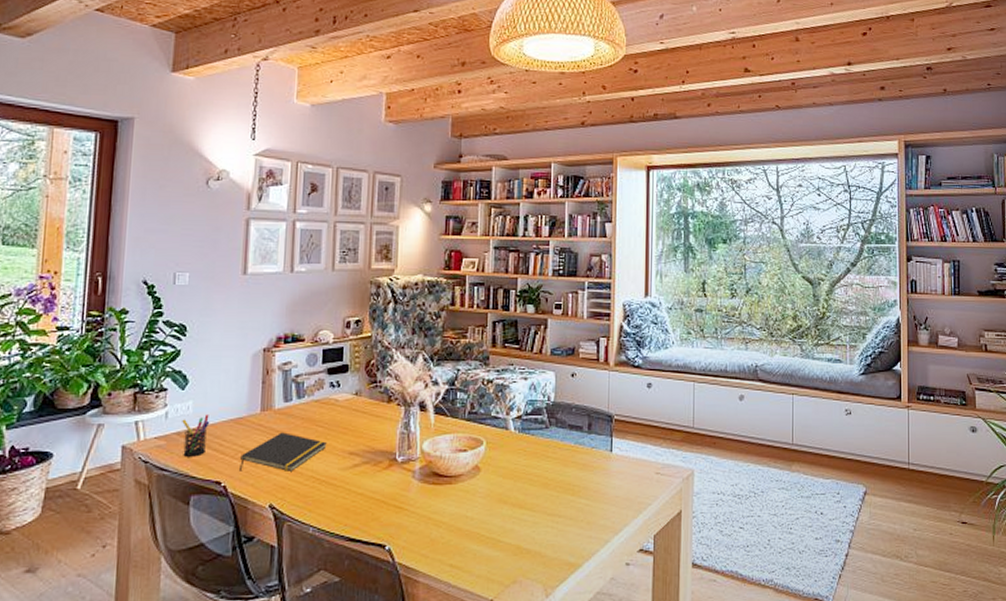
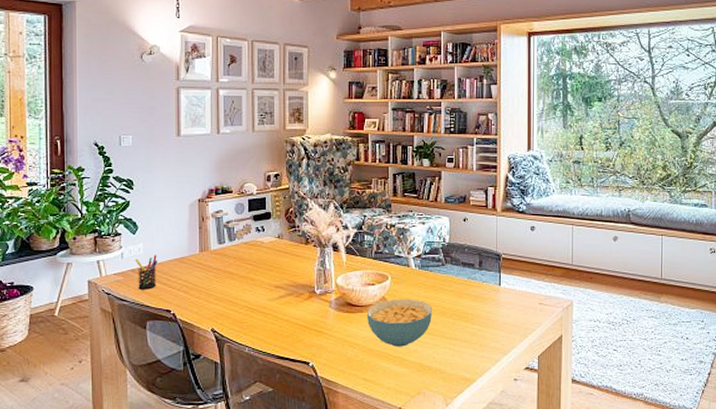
notepad: present [240,432,327,472] -> none [185,269,256,302]
cereal bowl: none [455,468,533,526] -> present [366,299,432,347]

